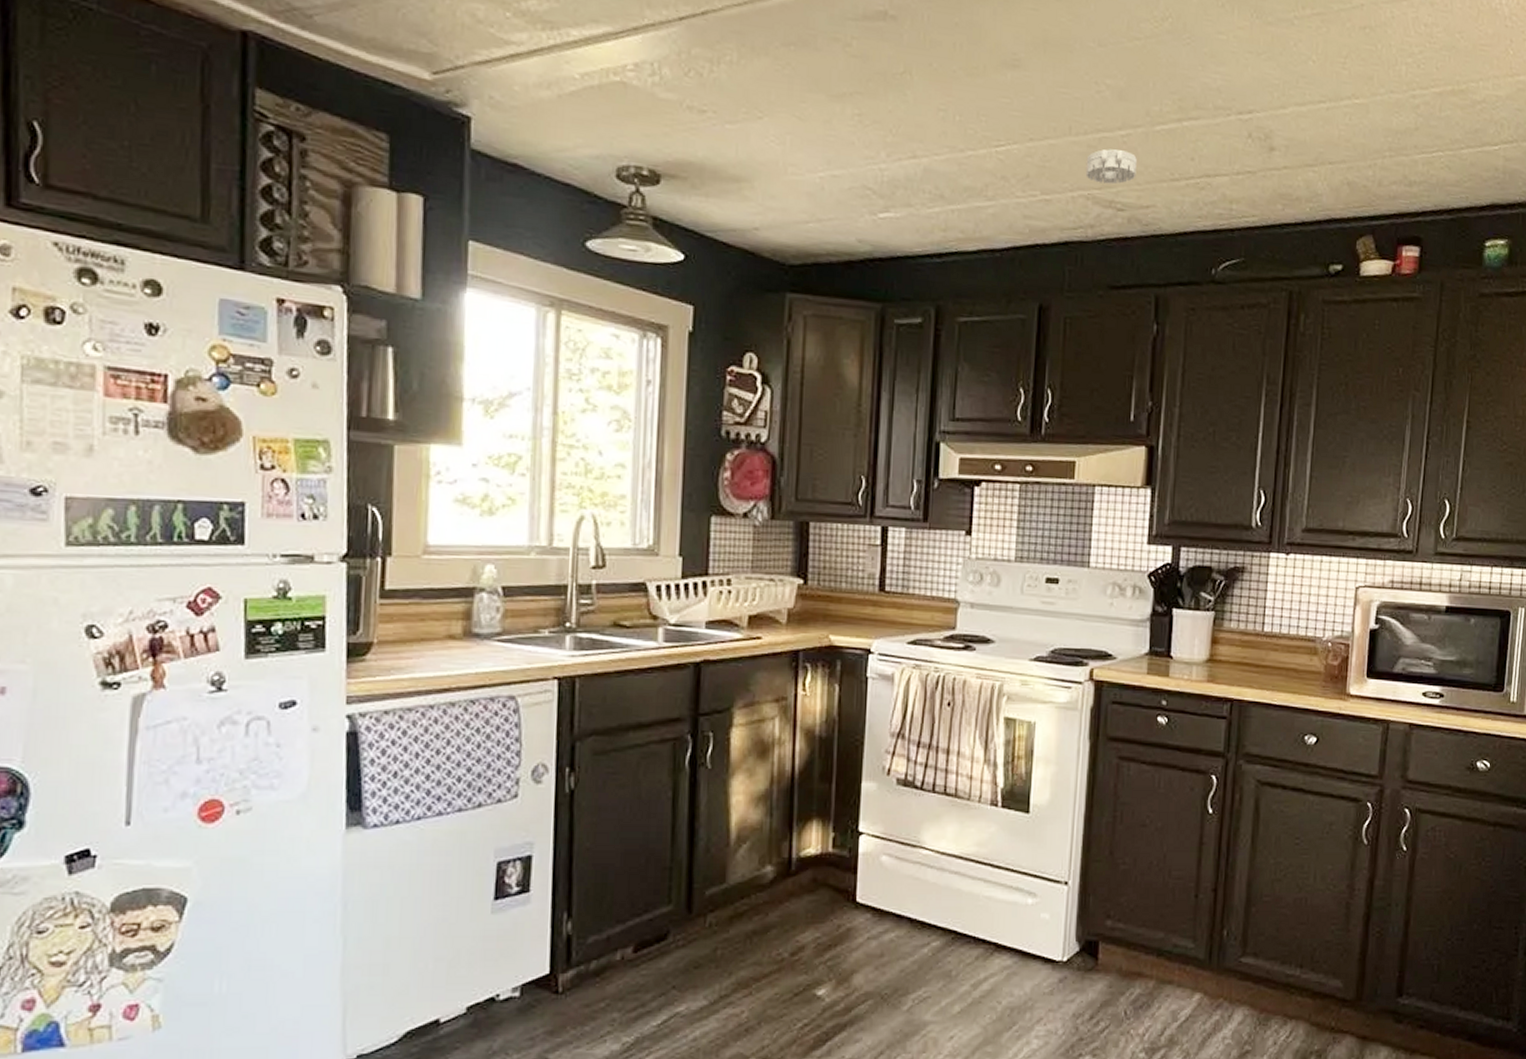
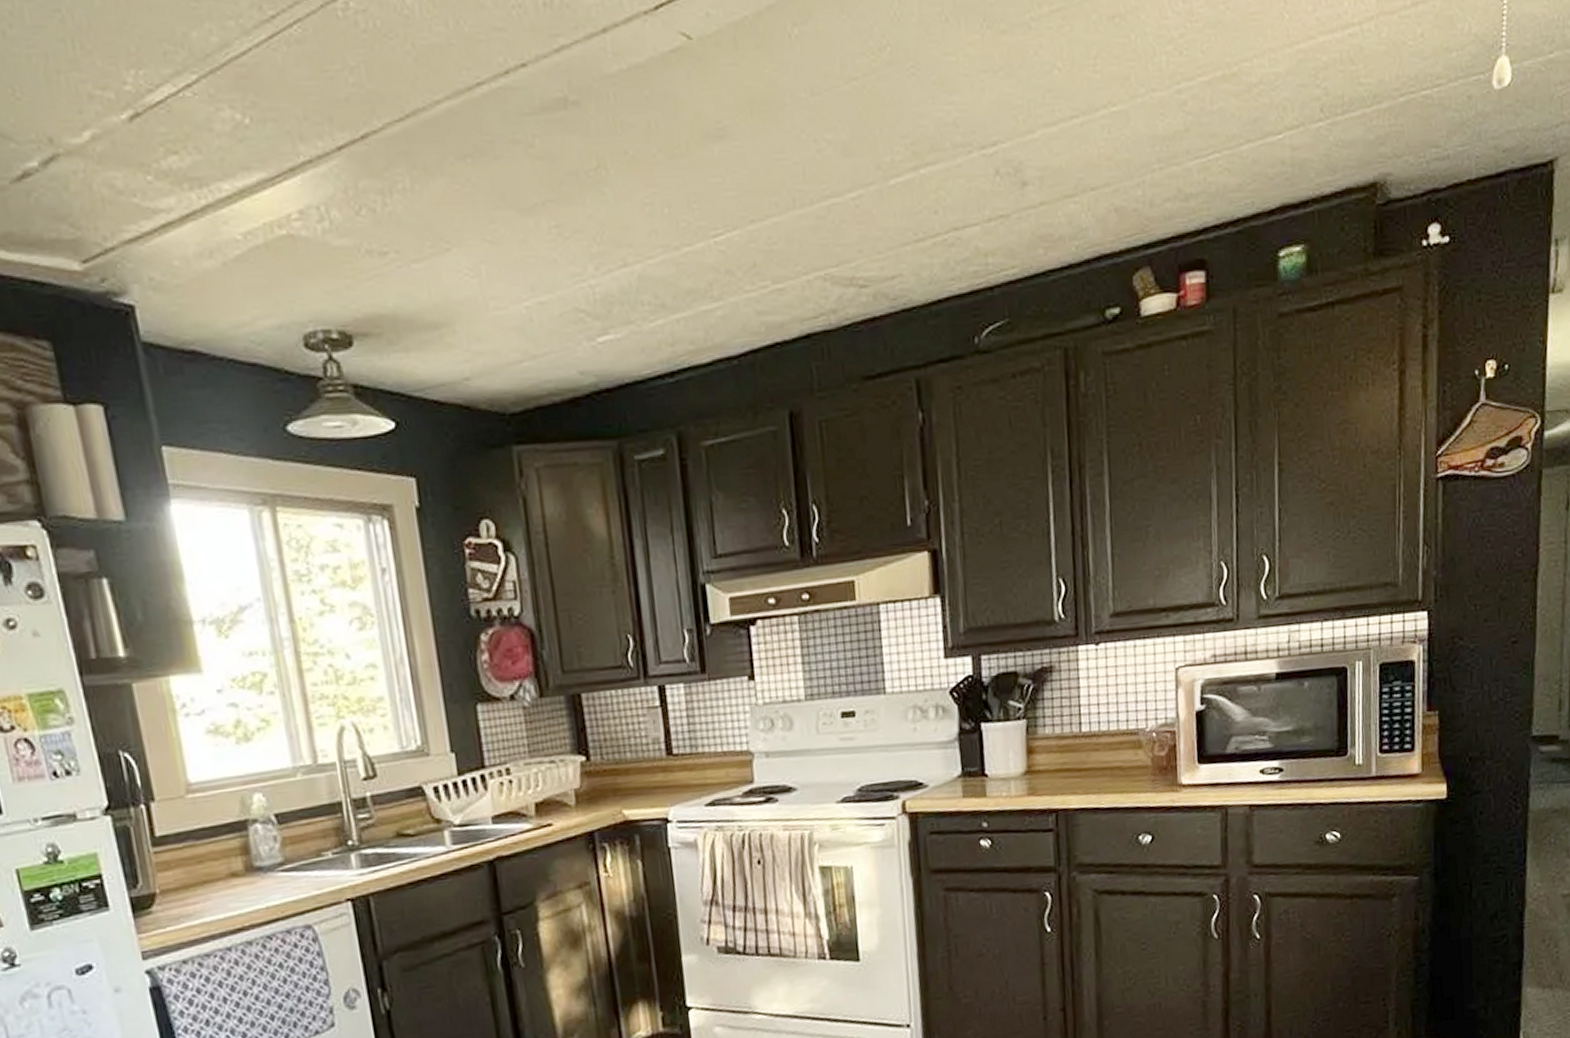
smoke detector: present [1085,148,1137,184] -> none [817,214,876,259]

